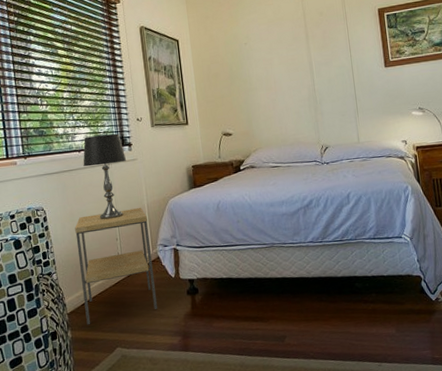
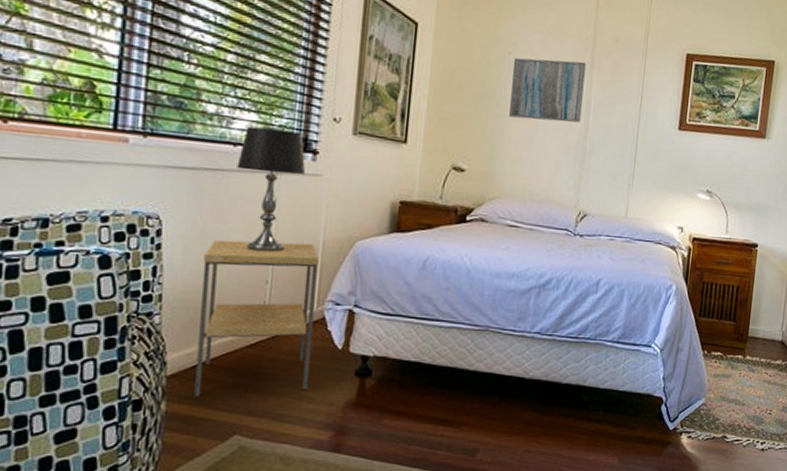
wall art: none [249,35,308,89] -> present [509,57,586,123]

